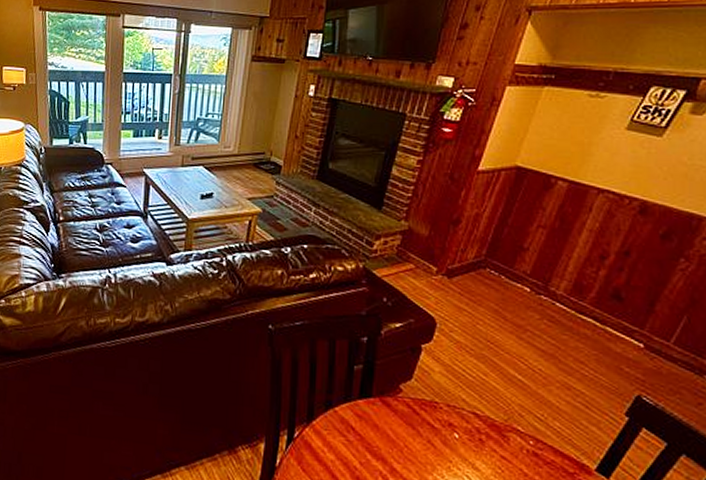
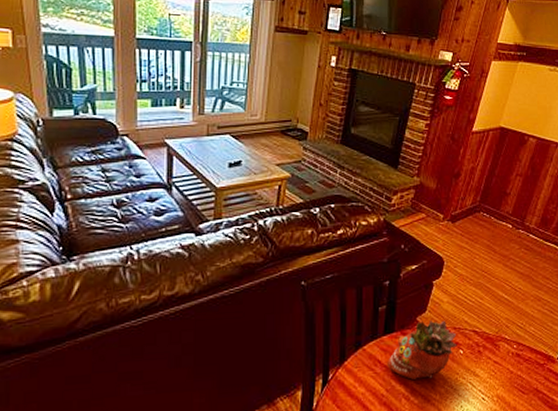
succulent planter: none [362,389,451,460] -> present [387,320,457,380]

